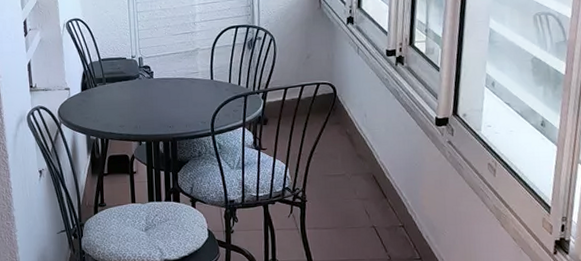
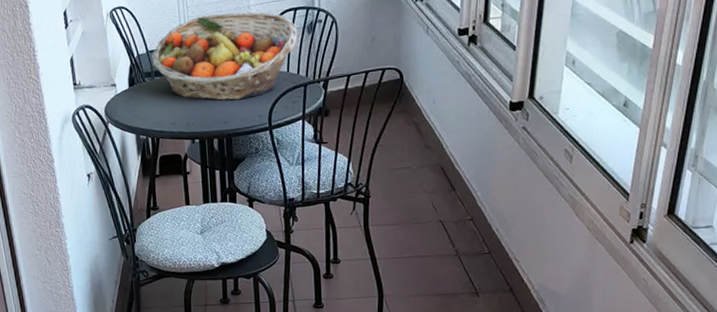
fruit basket: none [104,27,239,107] -> present [152,11,298,101]

